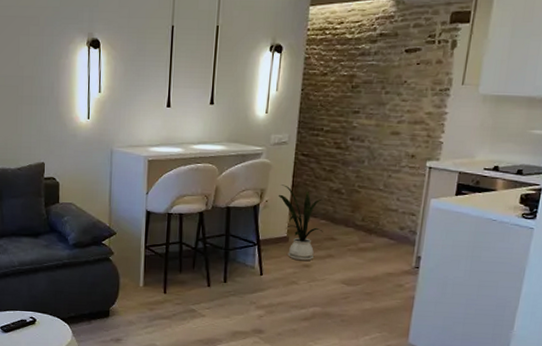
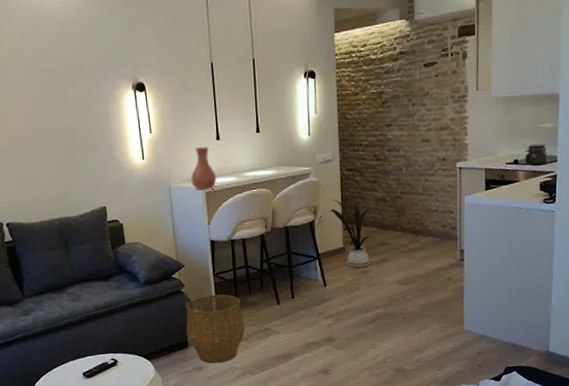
basket: none [109,266,171,338] -> present [185,294,245,363]
vase: none [134,113,162,157] -> present [190,147,217,190]
jar: none [507,151,535,175] -> present [525,143,547,165]

